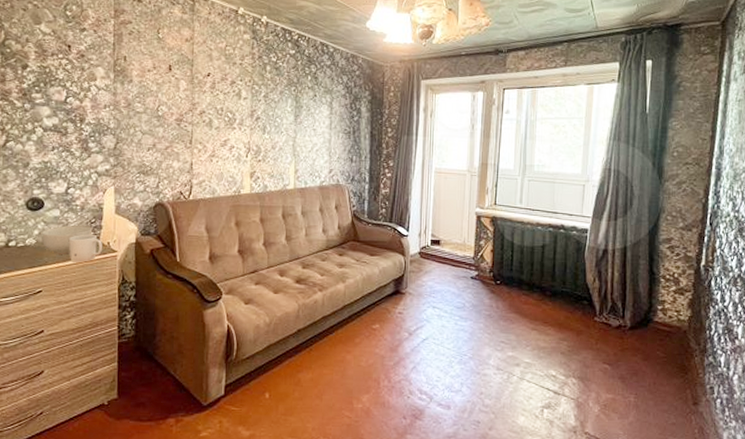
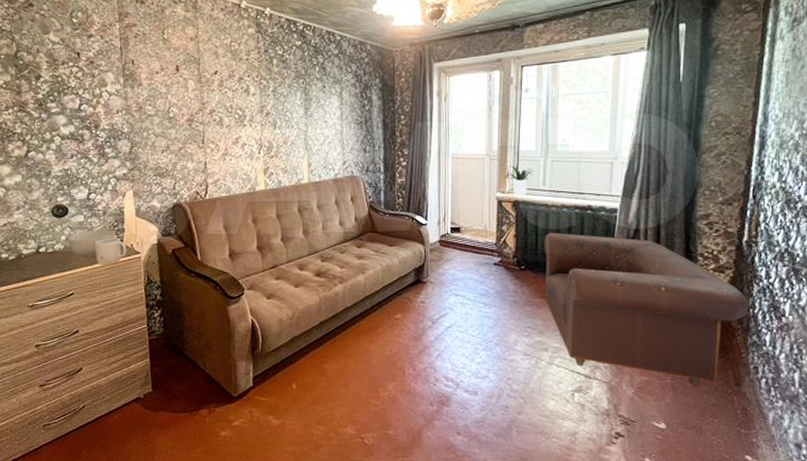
potted plant: none [483,182,511,214] -> present [504,166,533,197]
armchair: none [518,249,706,405] -> present [544,232,750,387]

